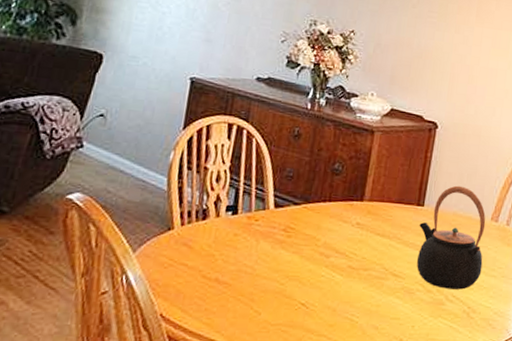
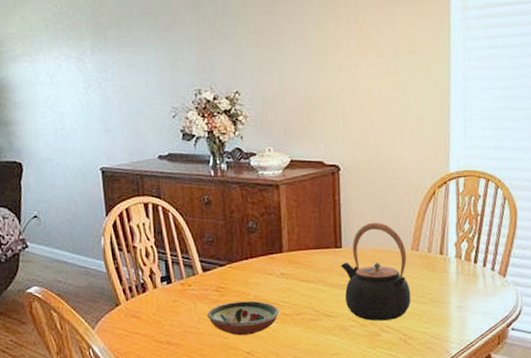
decorative bowl: none [268,245,347,285] -> present [207,300,279,336]

